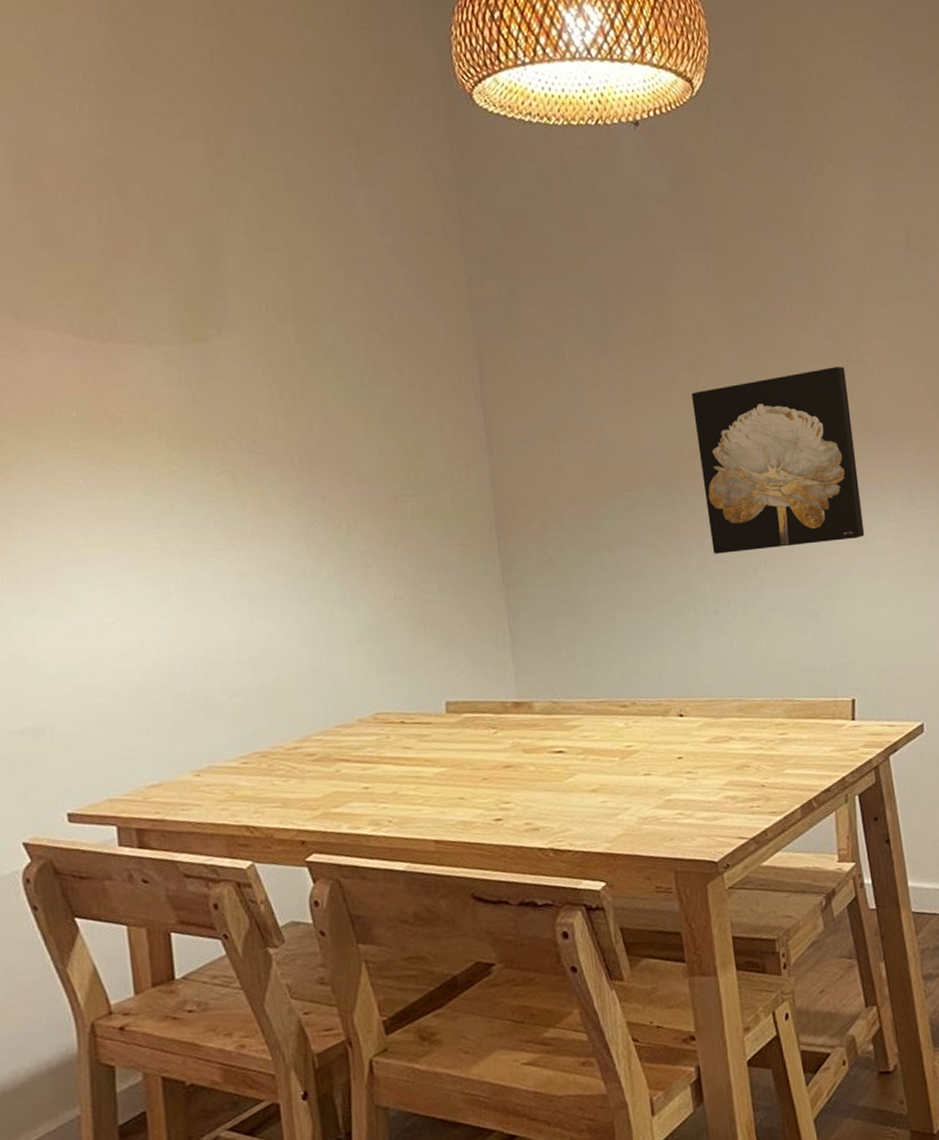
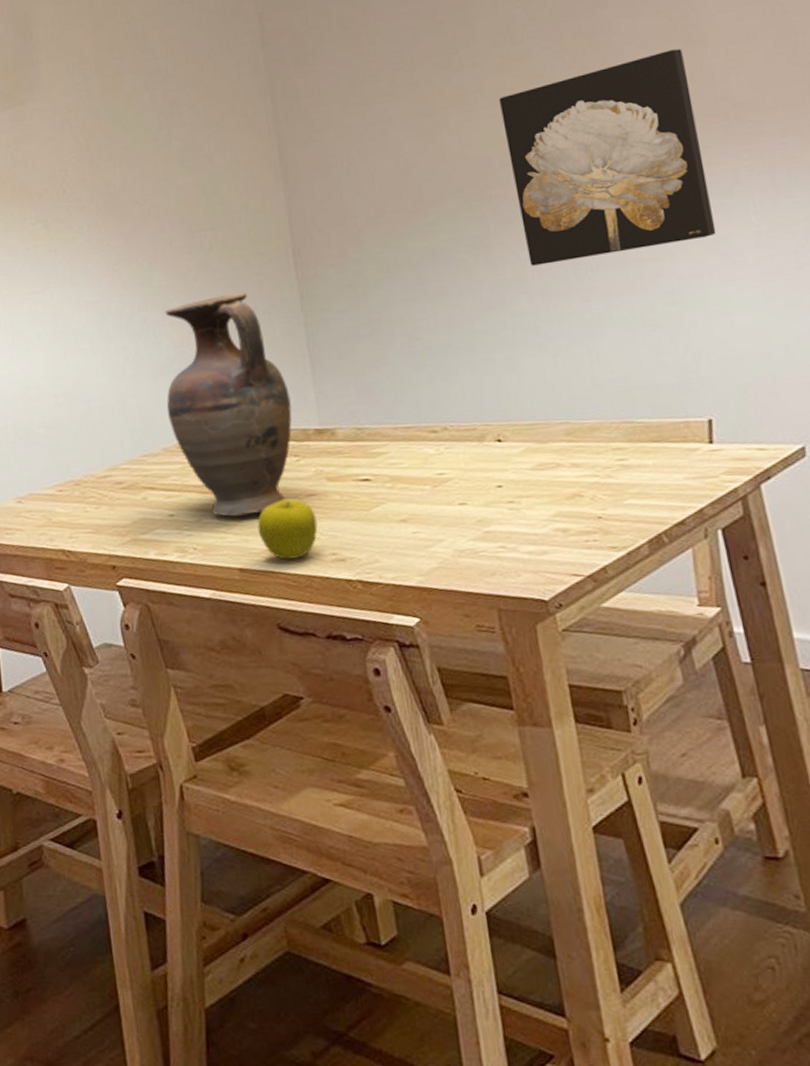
vase: none [363,563,491,789] -> present [165,292,292,517]
fruit: none [454,770,513,830] -> present [257,498,318,560]

